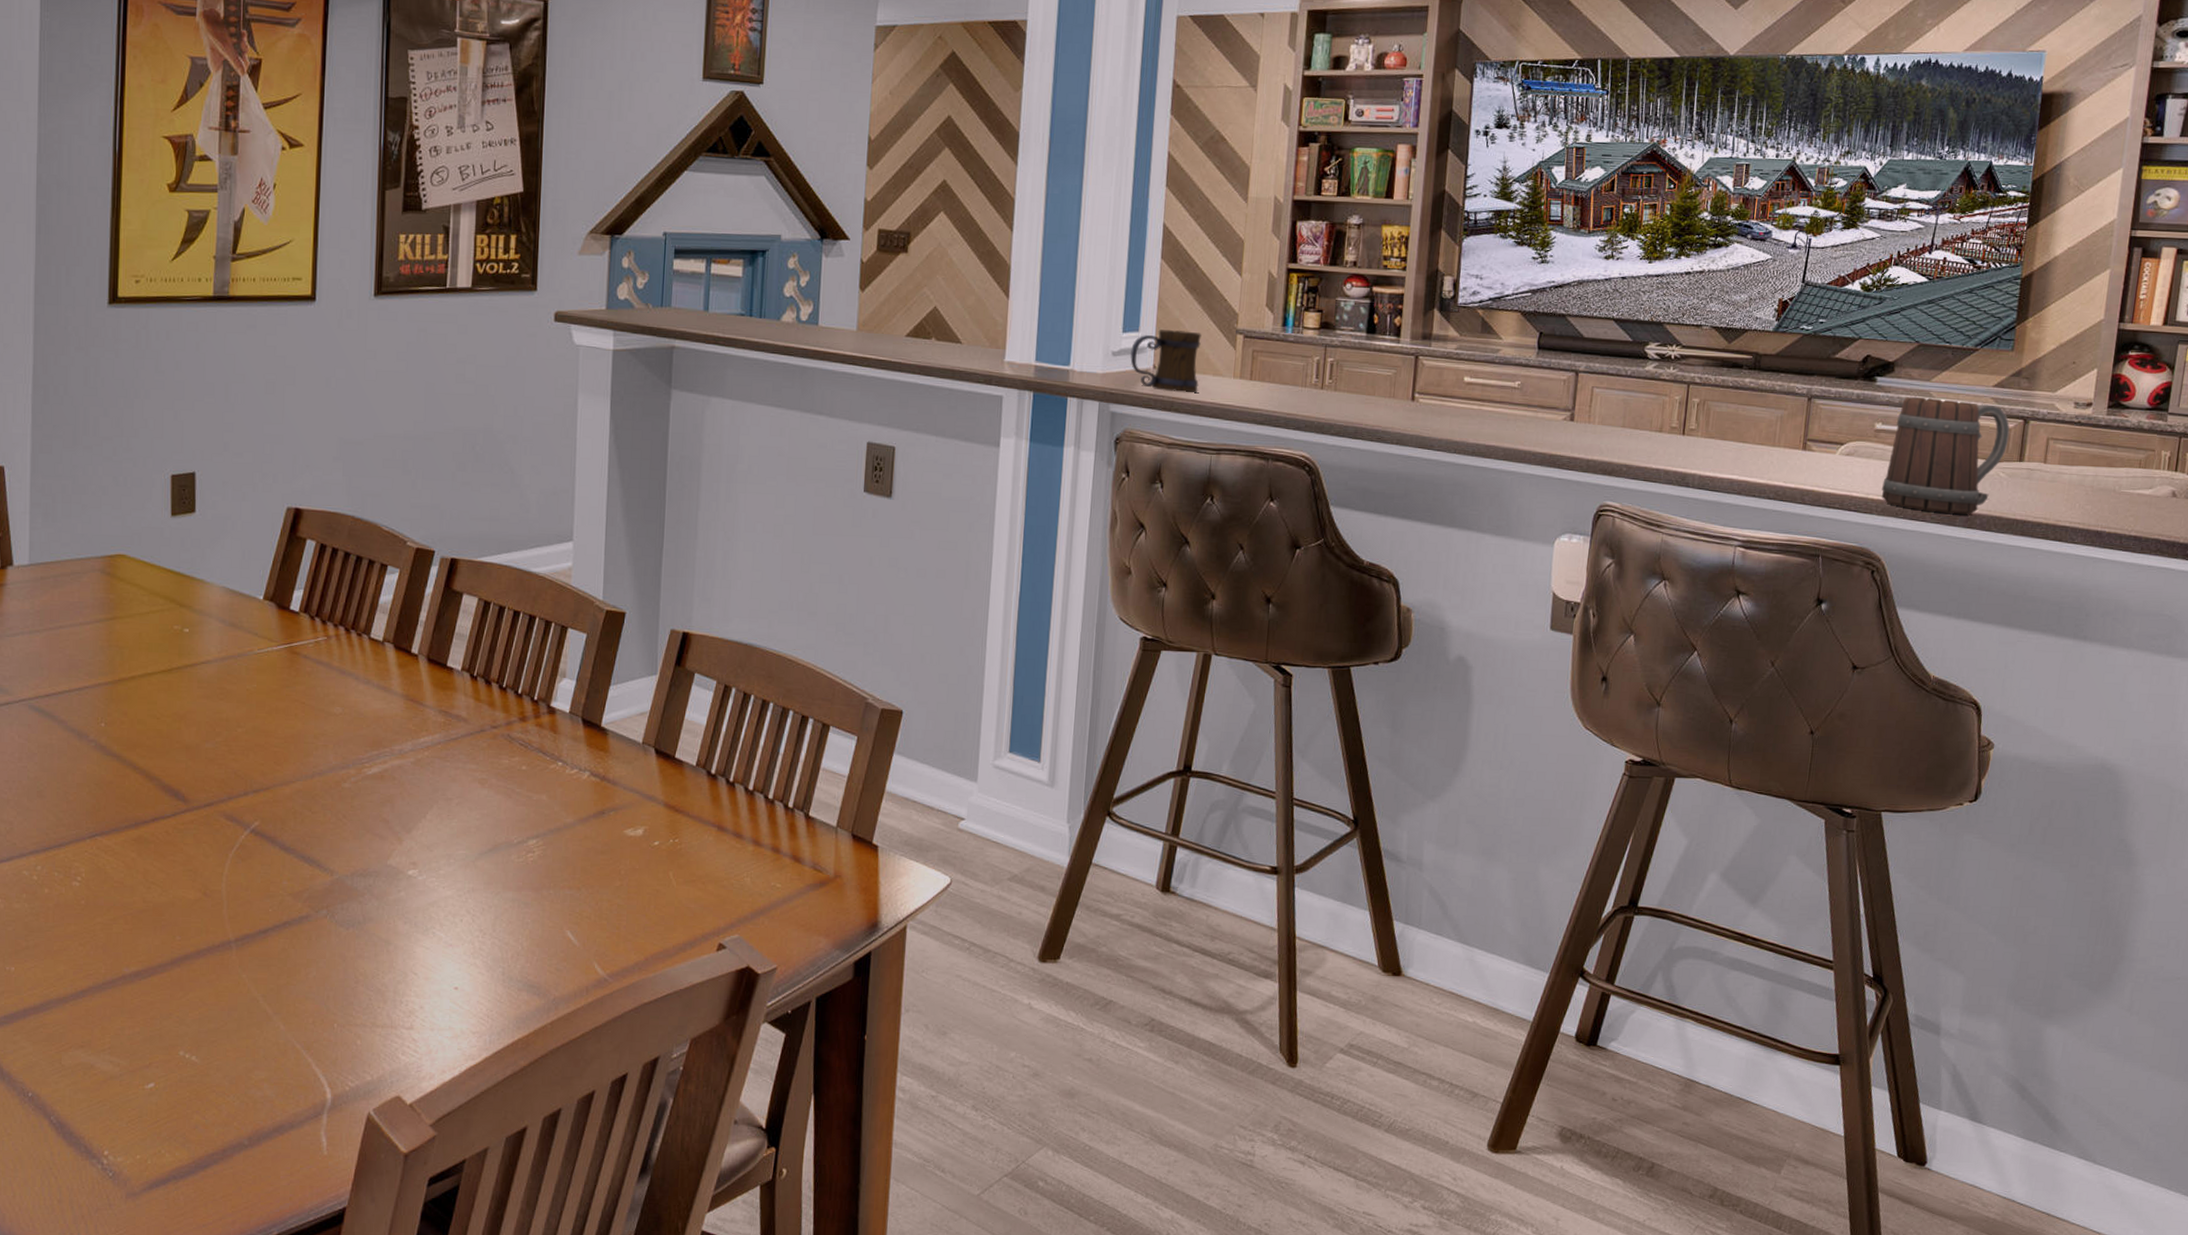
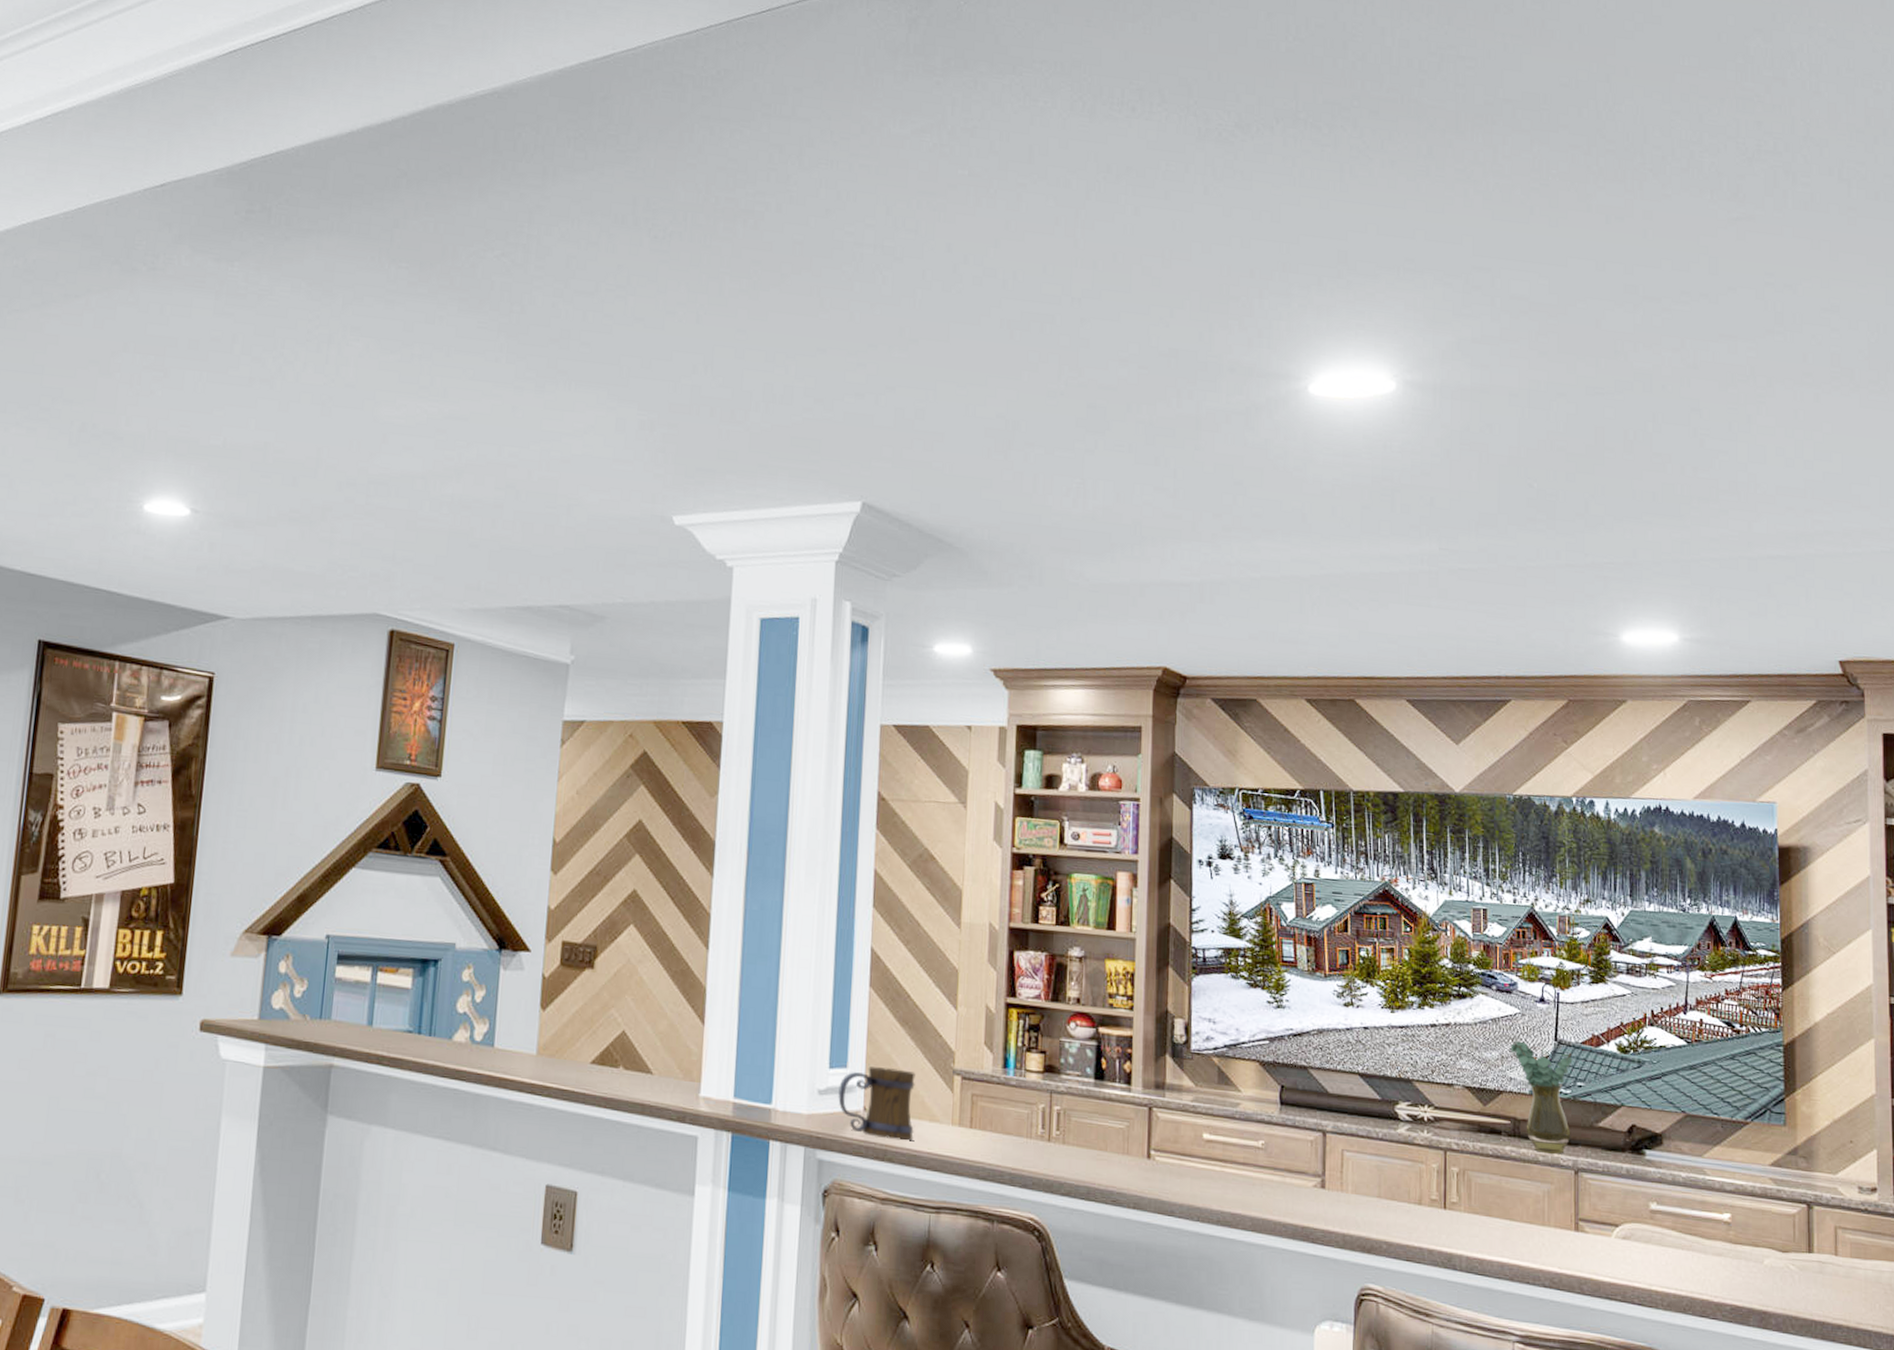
vase: none [1759,281,1818,384] -> present [1510,1037,1573,1154]
beer mug: present [1881,396,2010,514] -> none [1665,1173,1794,1313]

